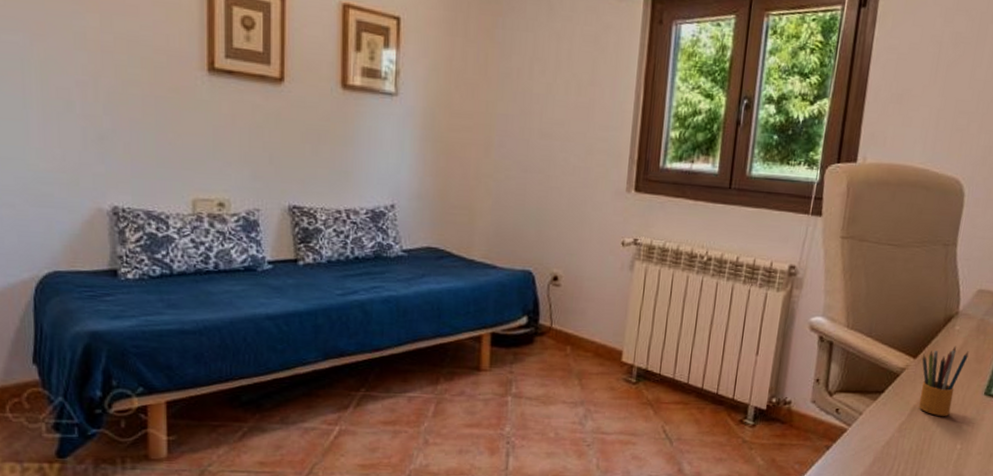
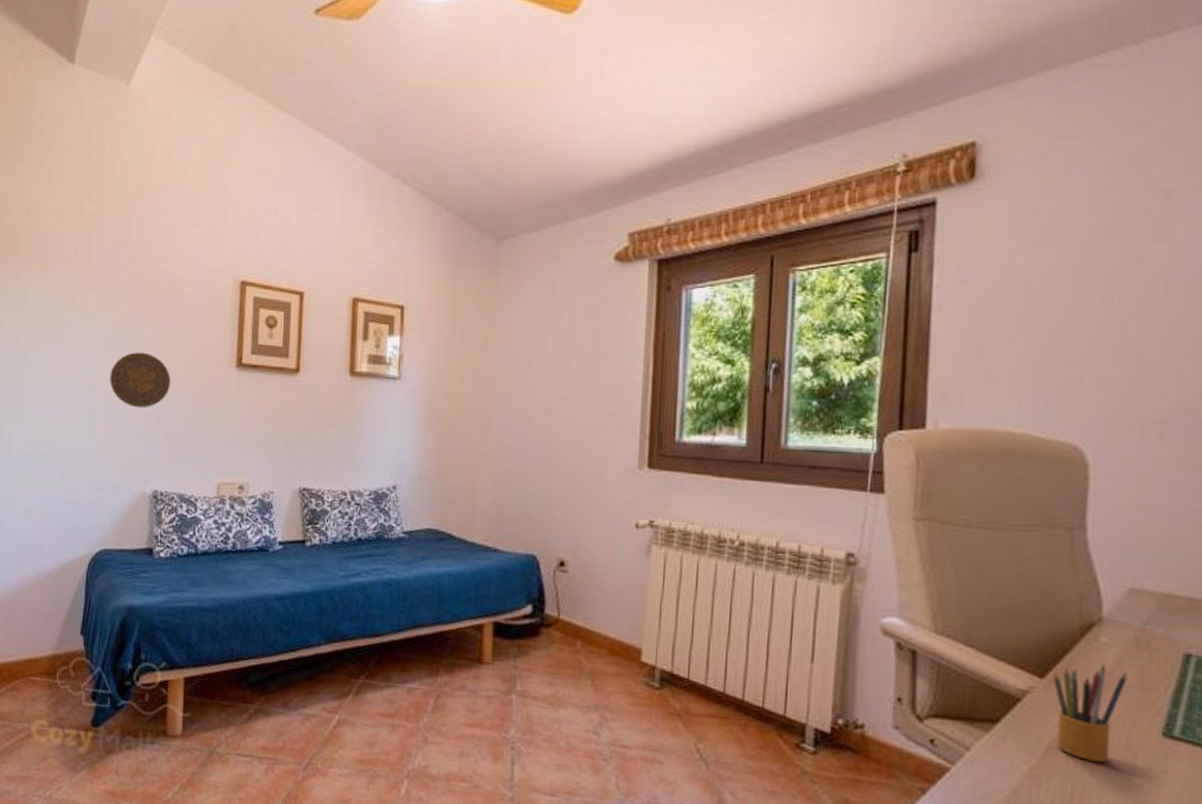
decorative plate: none [43,45,125,113] -> present [110,352,170,409]

